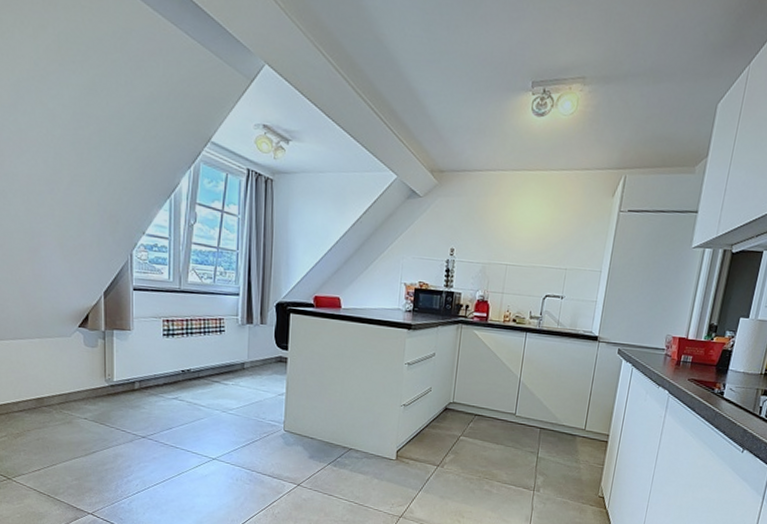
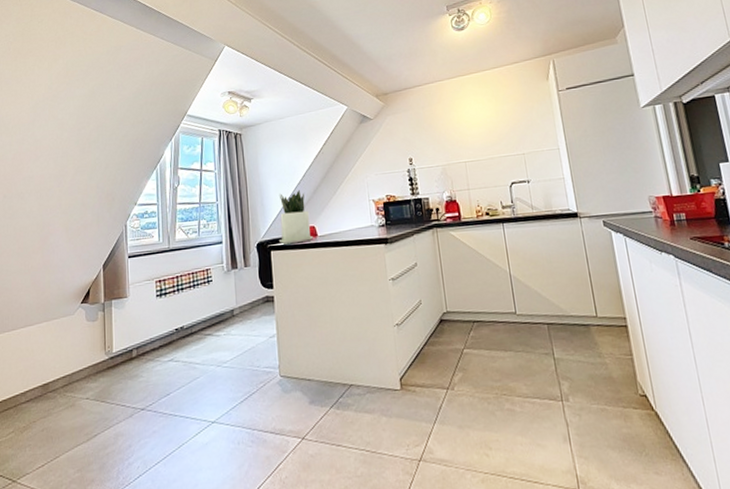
planter: none [299,256,338,312] -> present [278,190,314,244]

